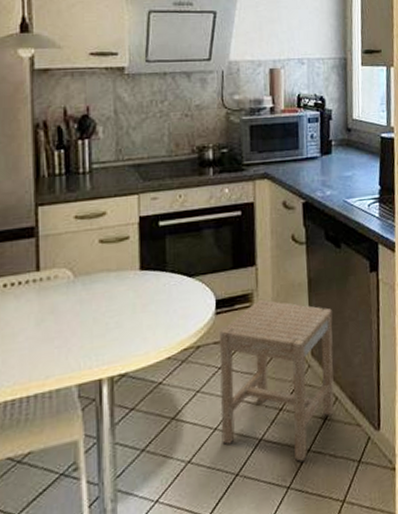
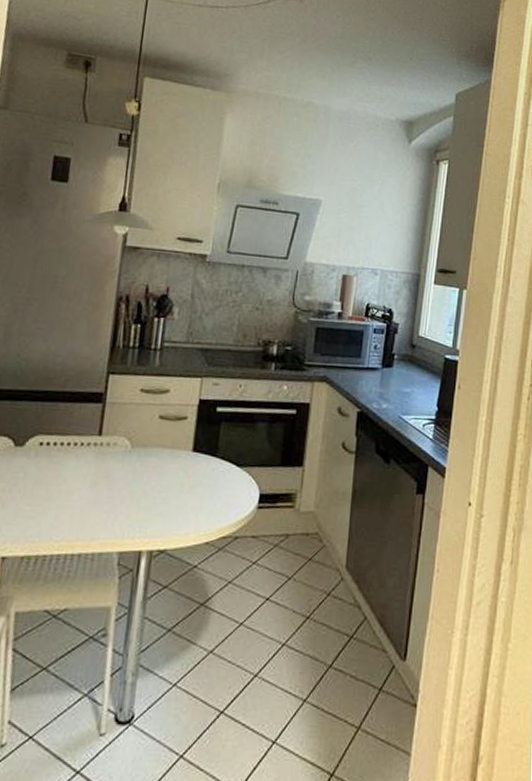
stool: present [219,299,334,462] -> none [245,502,373,677]

